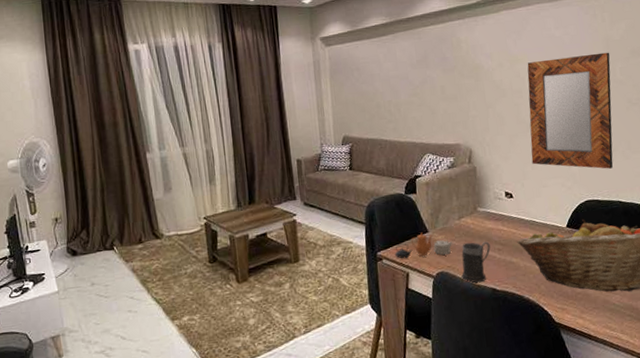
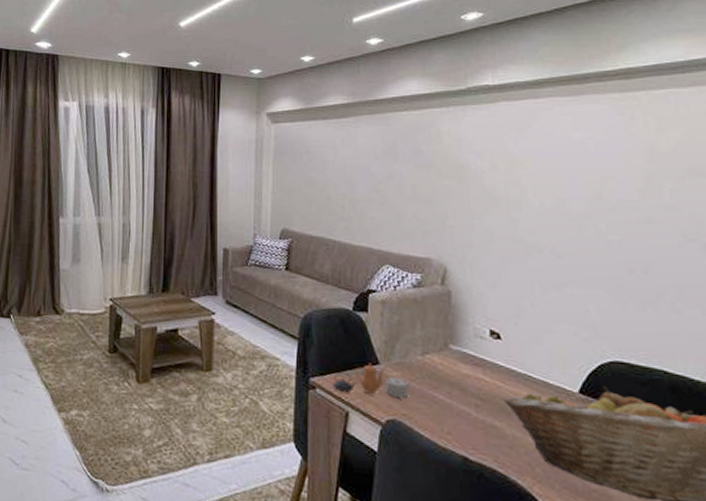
mug: present [461,241,491,283] -> none [421,387,464,445]
home mirror: present [527,52,613,169] -> none [530,166,656,323]

